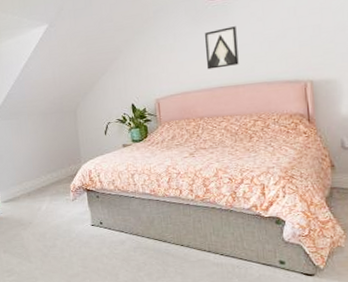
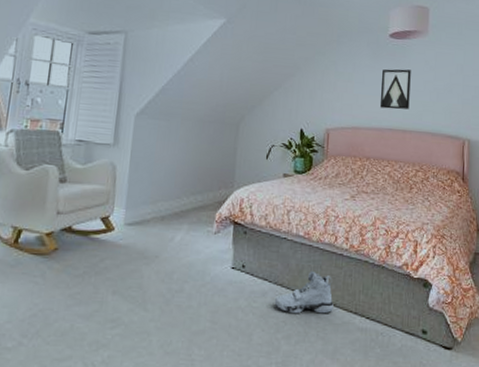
sneaker: none [132,220,187,256] -> present [274,270,334,314]

